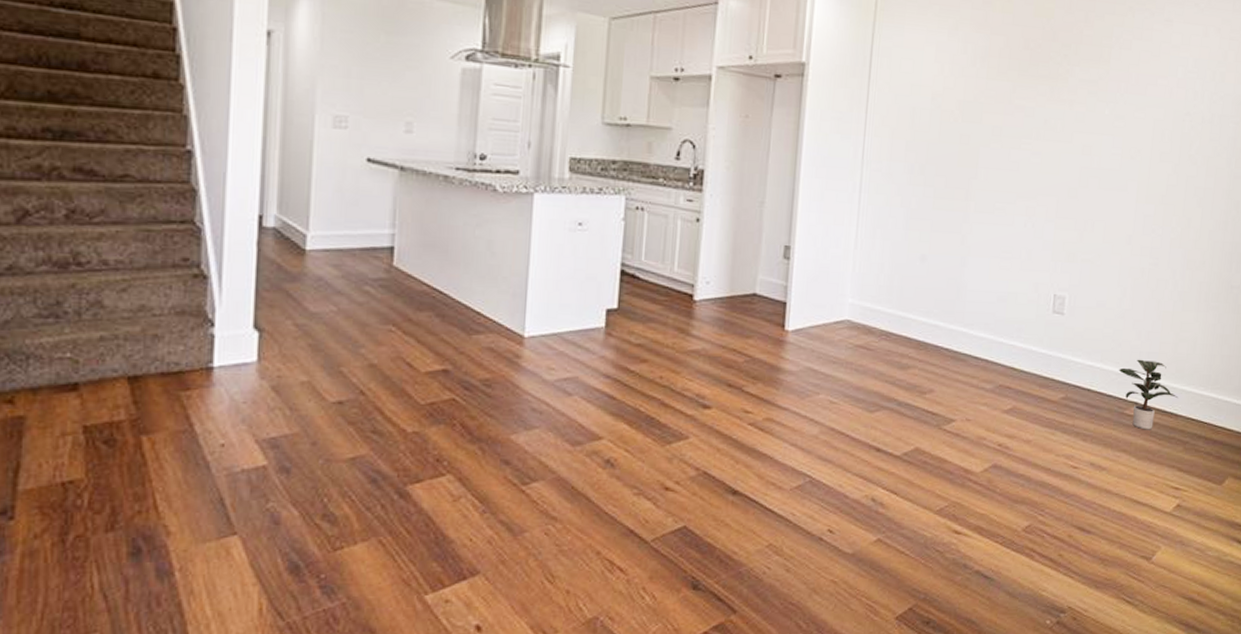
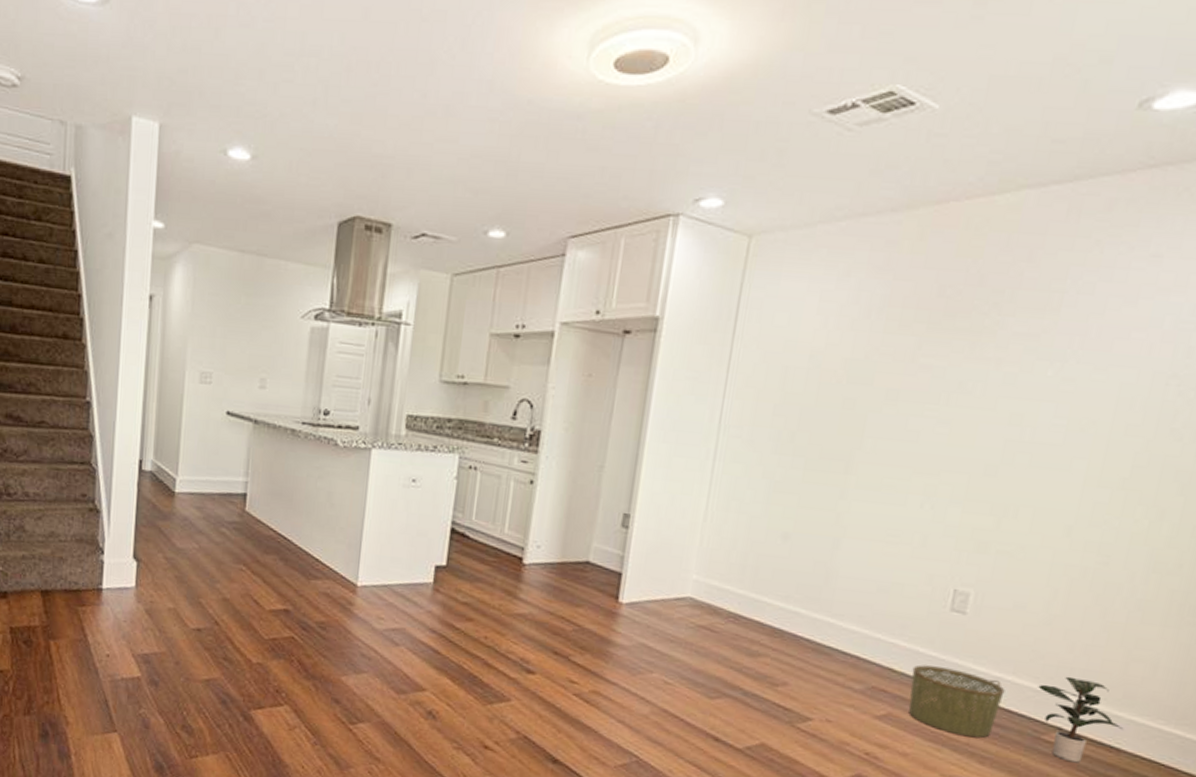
basket: none [1028,361,1096,420] -> present [908,665,1005,739]

